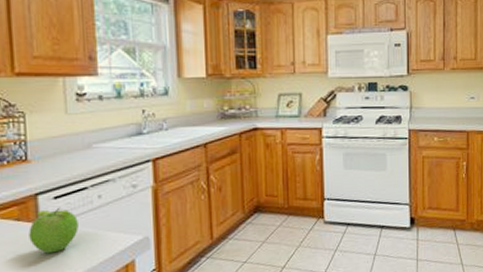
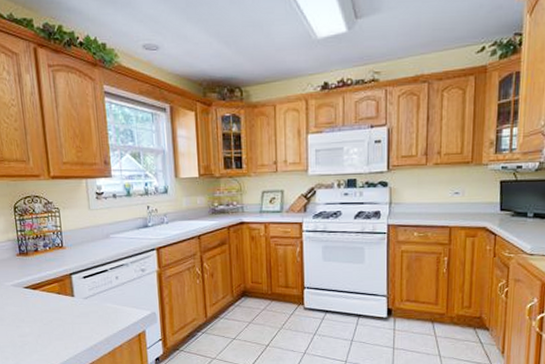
fruit: present [29,207,79,254] -> none [67,285,102,321]

